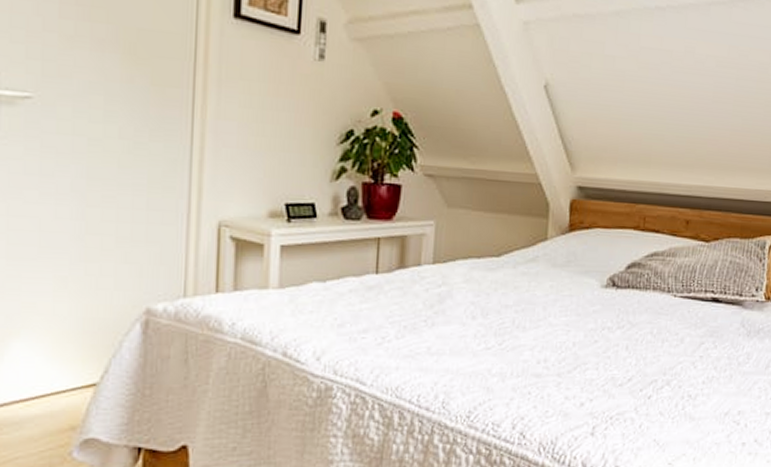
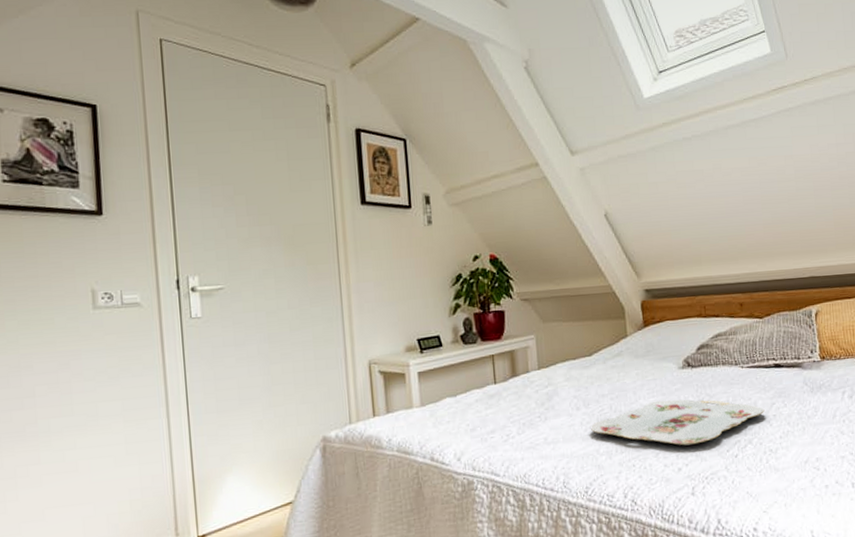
serving tray: none [486,321,691,378] -> present [591,399,765,446]

